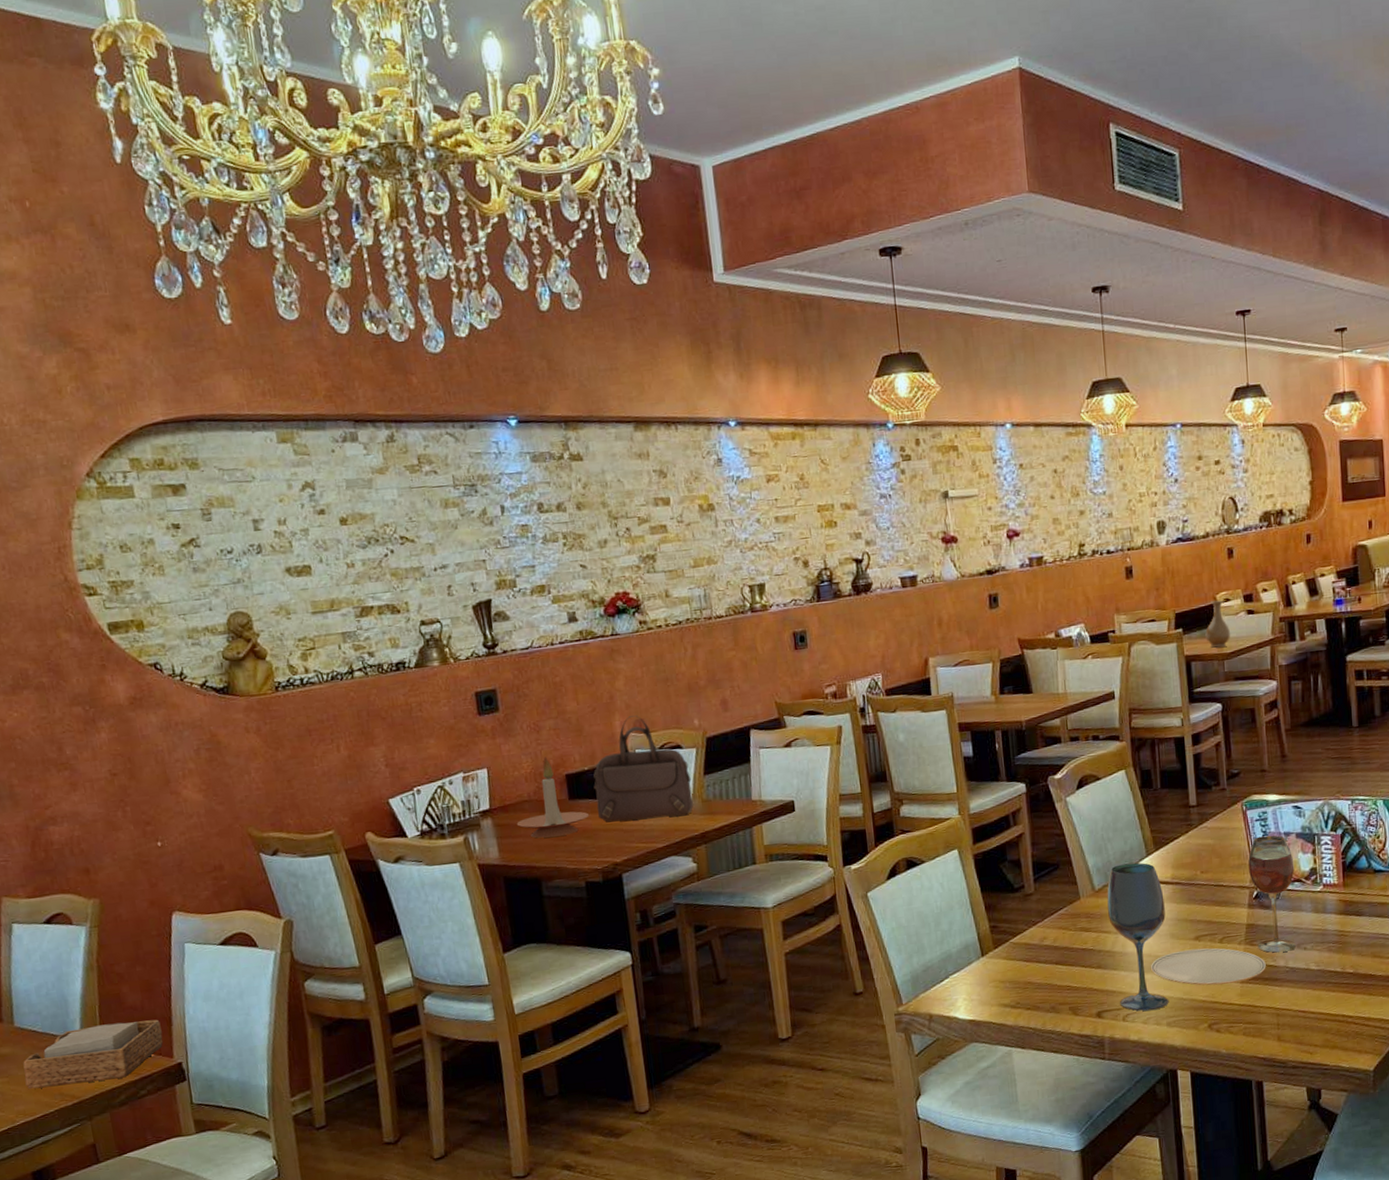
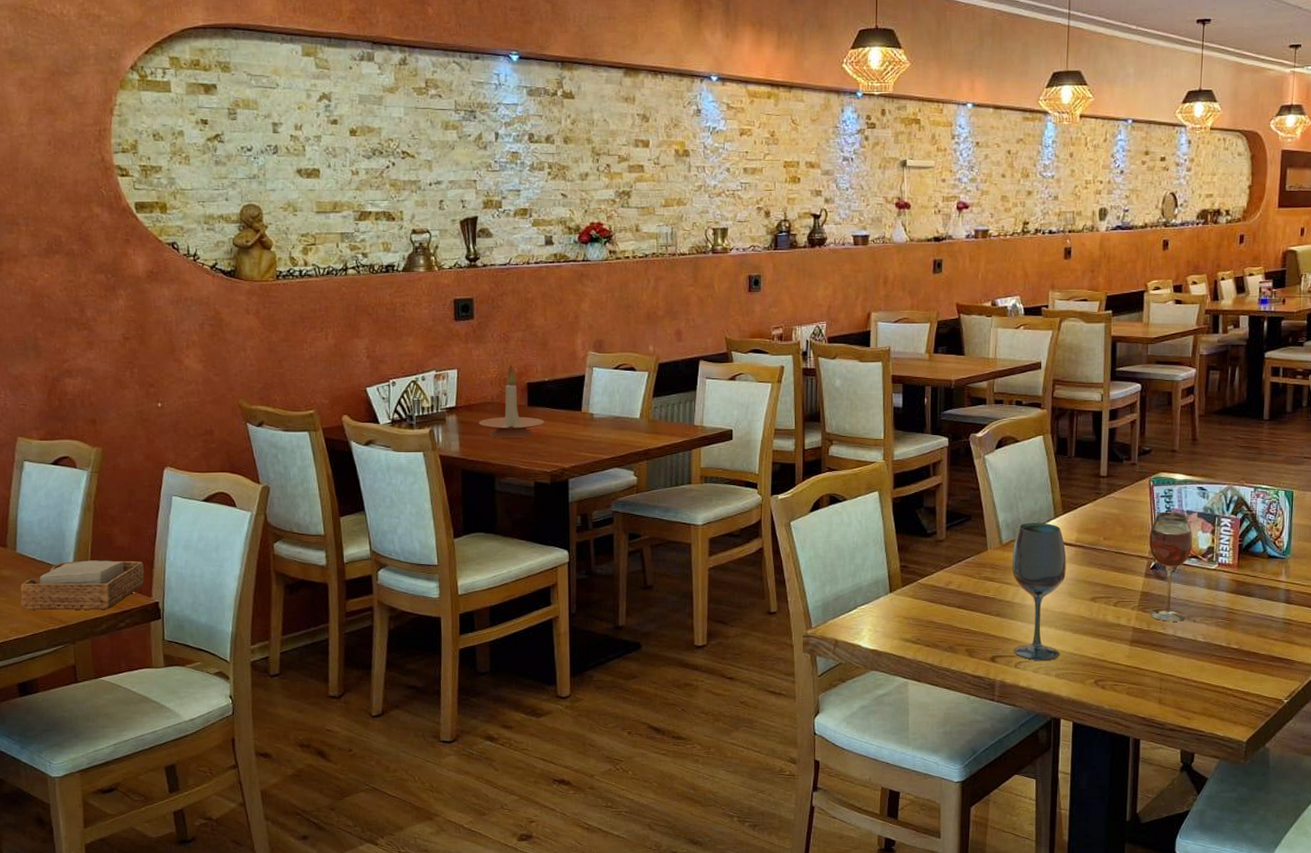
handbag: present [593,715,693,822] -> none [552,336,641,433]
plate: present [1151,948,1266,986] -> none [1047,609,1155,645]
vase: present [1205,600,1231,648] -> none [1133,288,1158,331]

